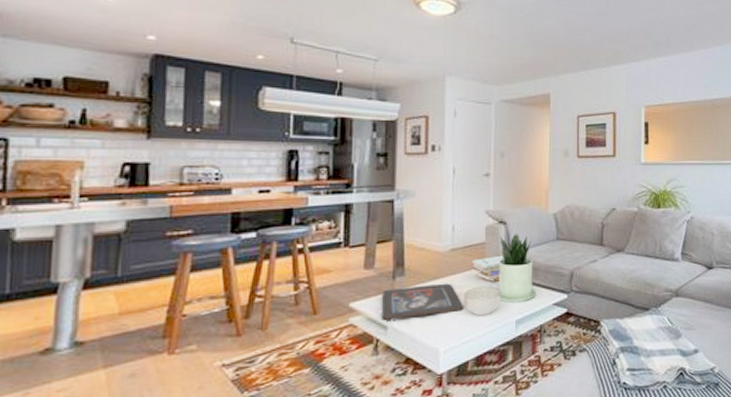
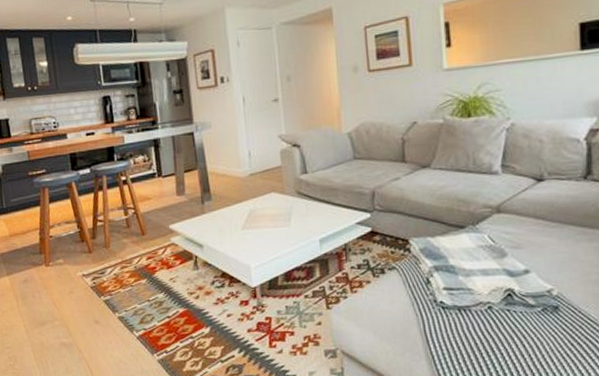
religious icon: present [382,283,463,320] -> none [195,205,268,240]
bowl: present [463,286,501,316] -> none [266,207,302,236]
books: present [472,255,505,283] -> none [270,177,302,204]
planter: present [498,233,537,302] -> none [295,154,338,222]

